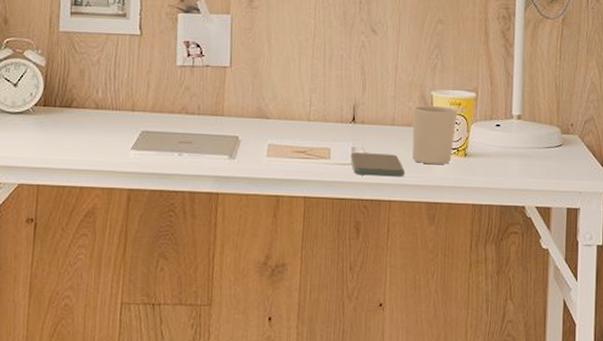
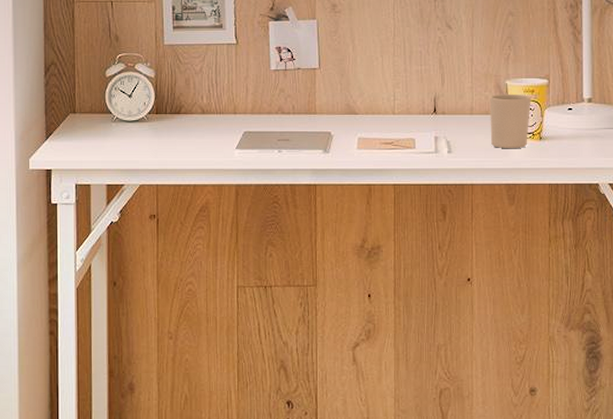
smartphone: present [350,152,404,177] -> none [433,141,484,162]

